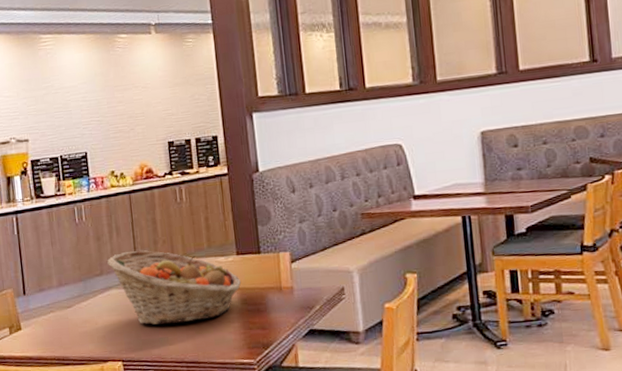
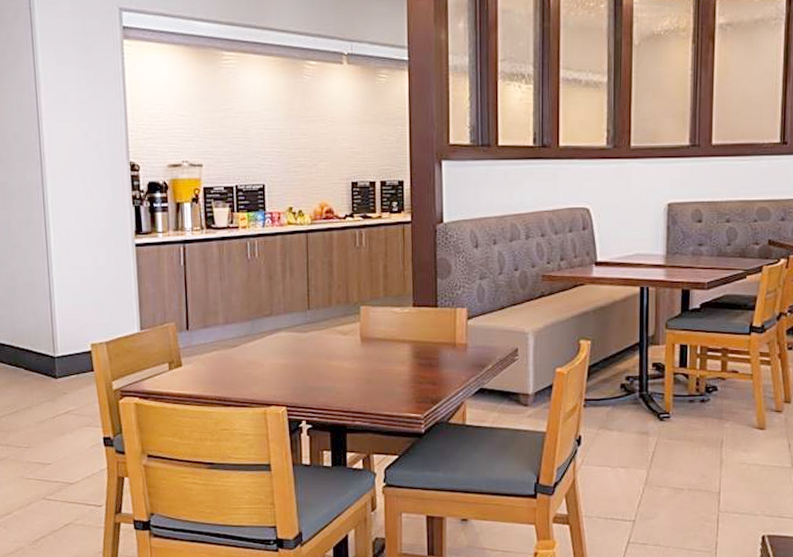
fruit basket: present [107,250,242,325] -> none [278,293,416,372]

